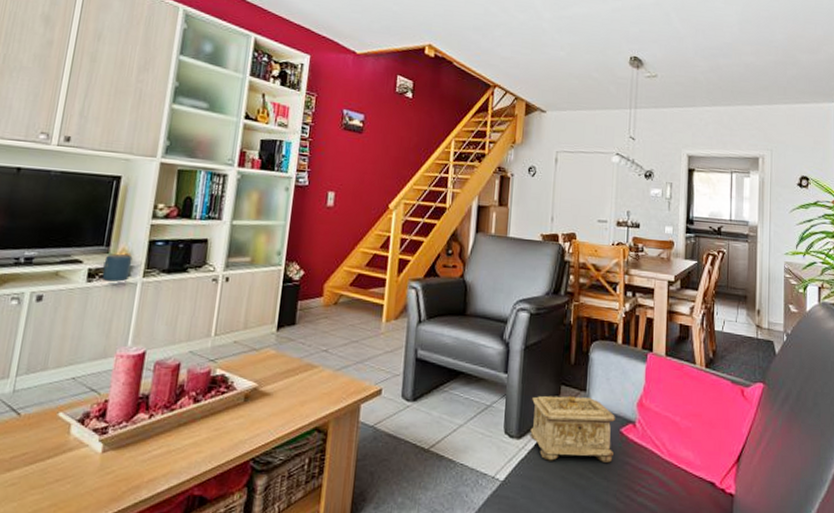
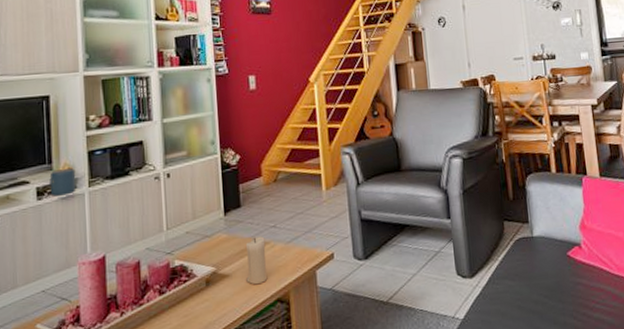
candle: none [287,358,314,409] -> present [245,236,268,285]
decorative box: present [530,395,616,463] -> none [477,228,565,294]

